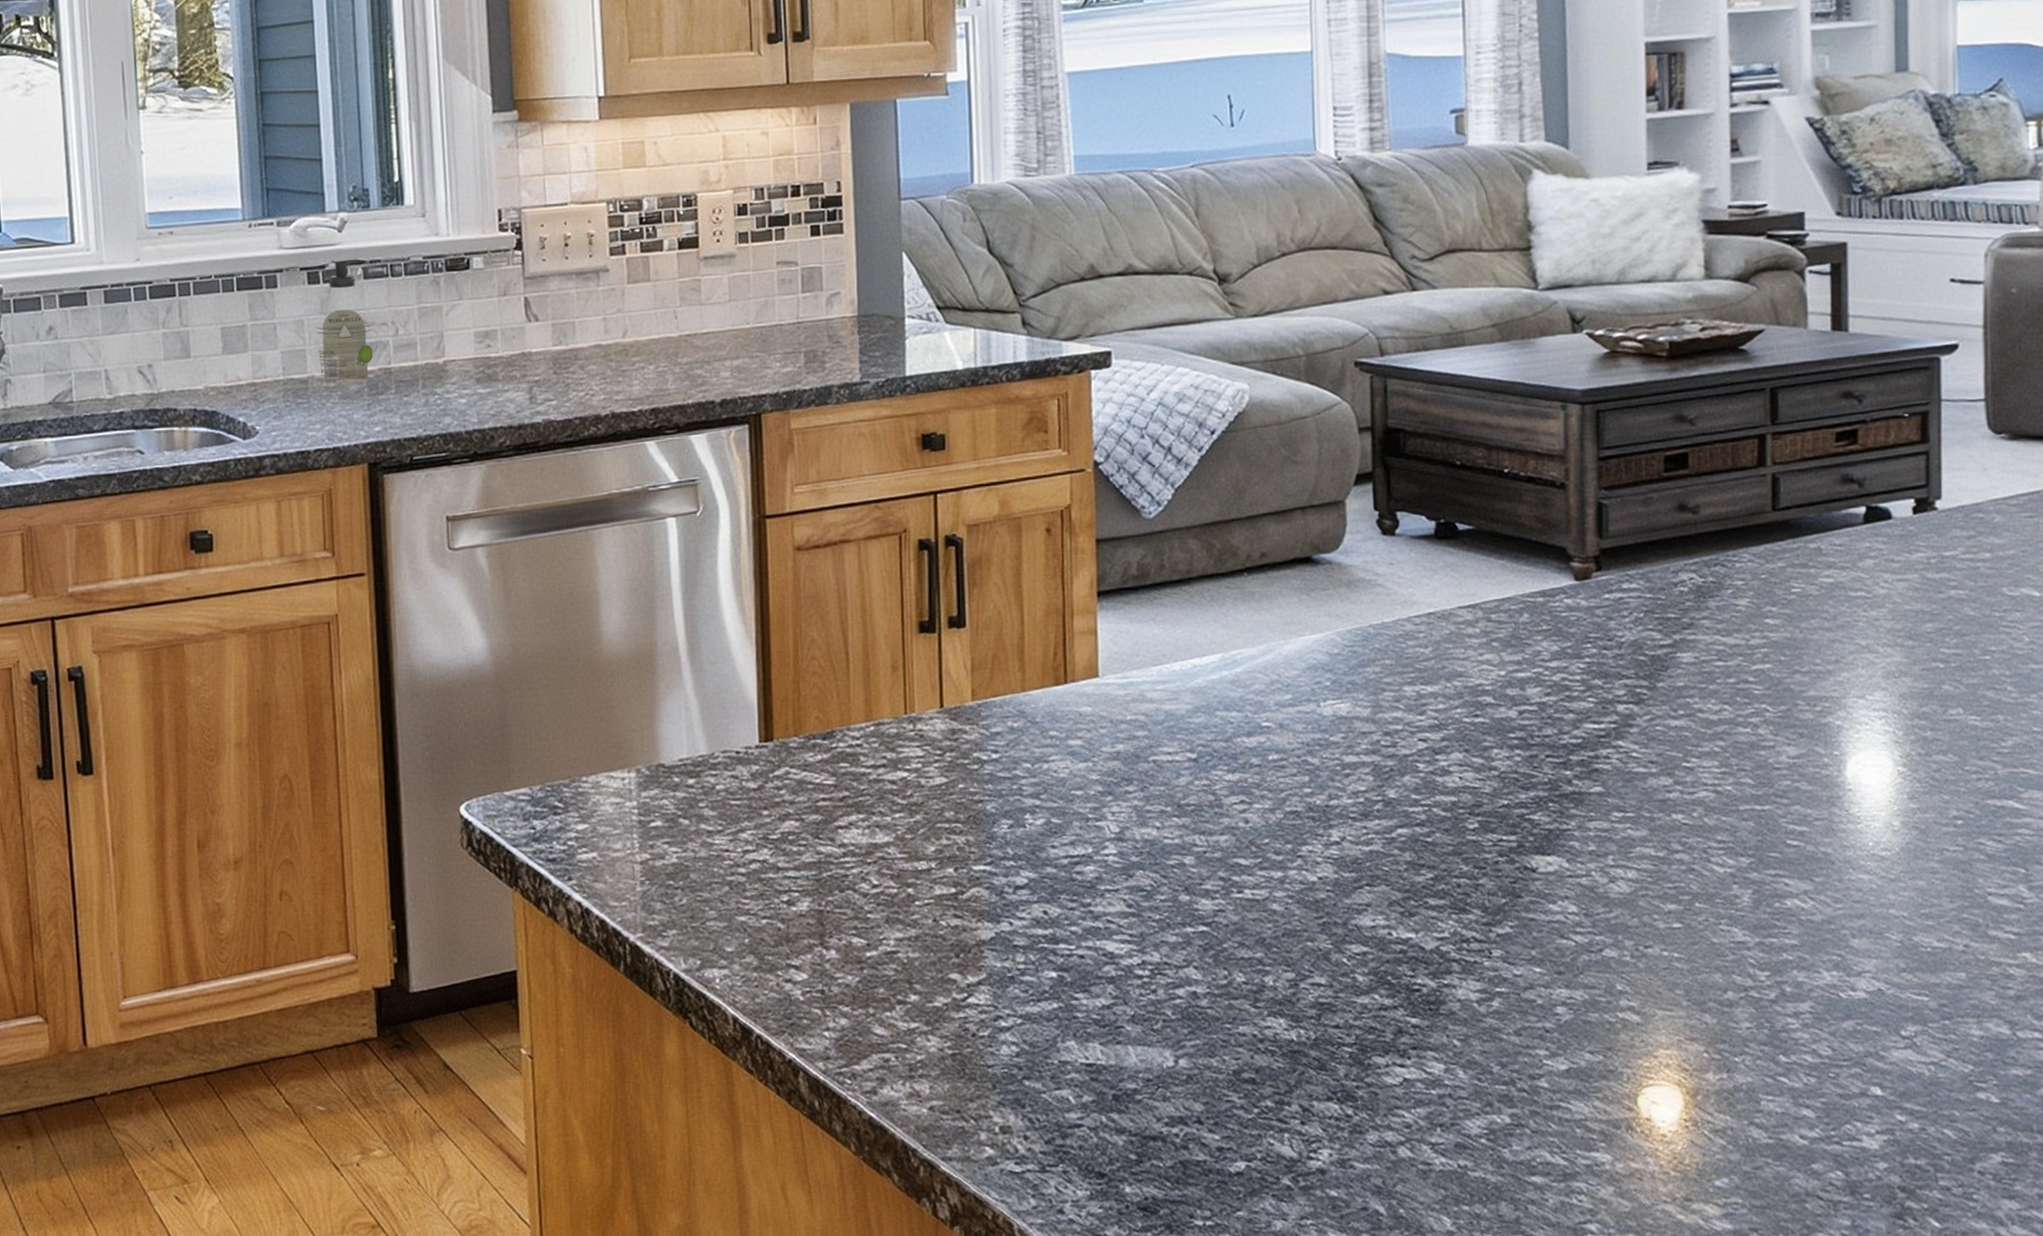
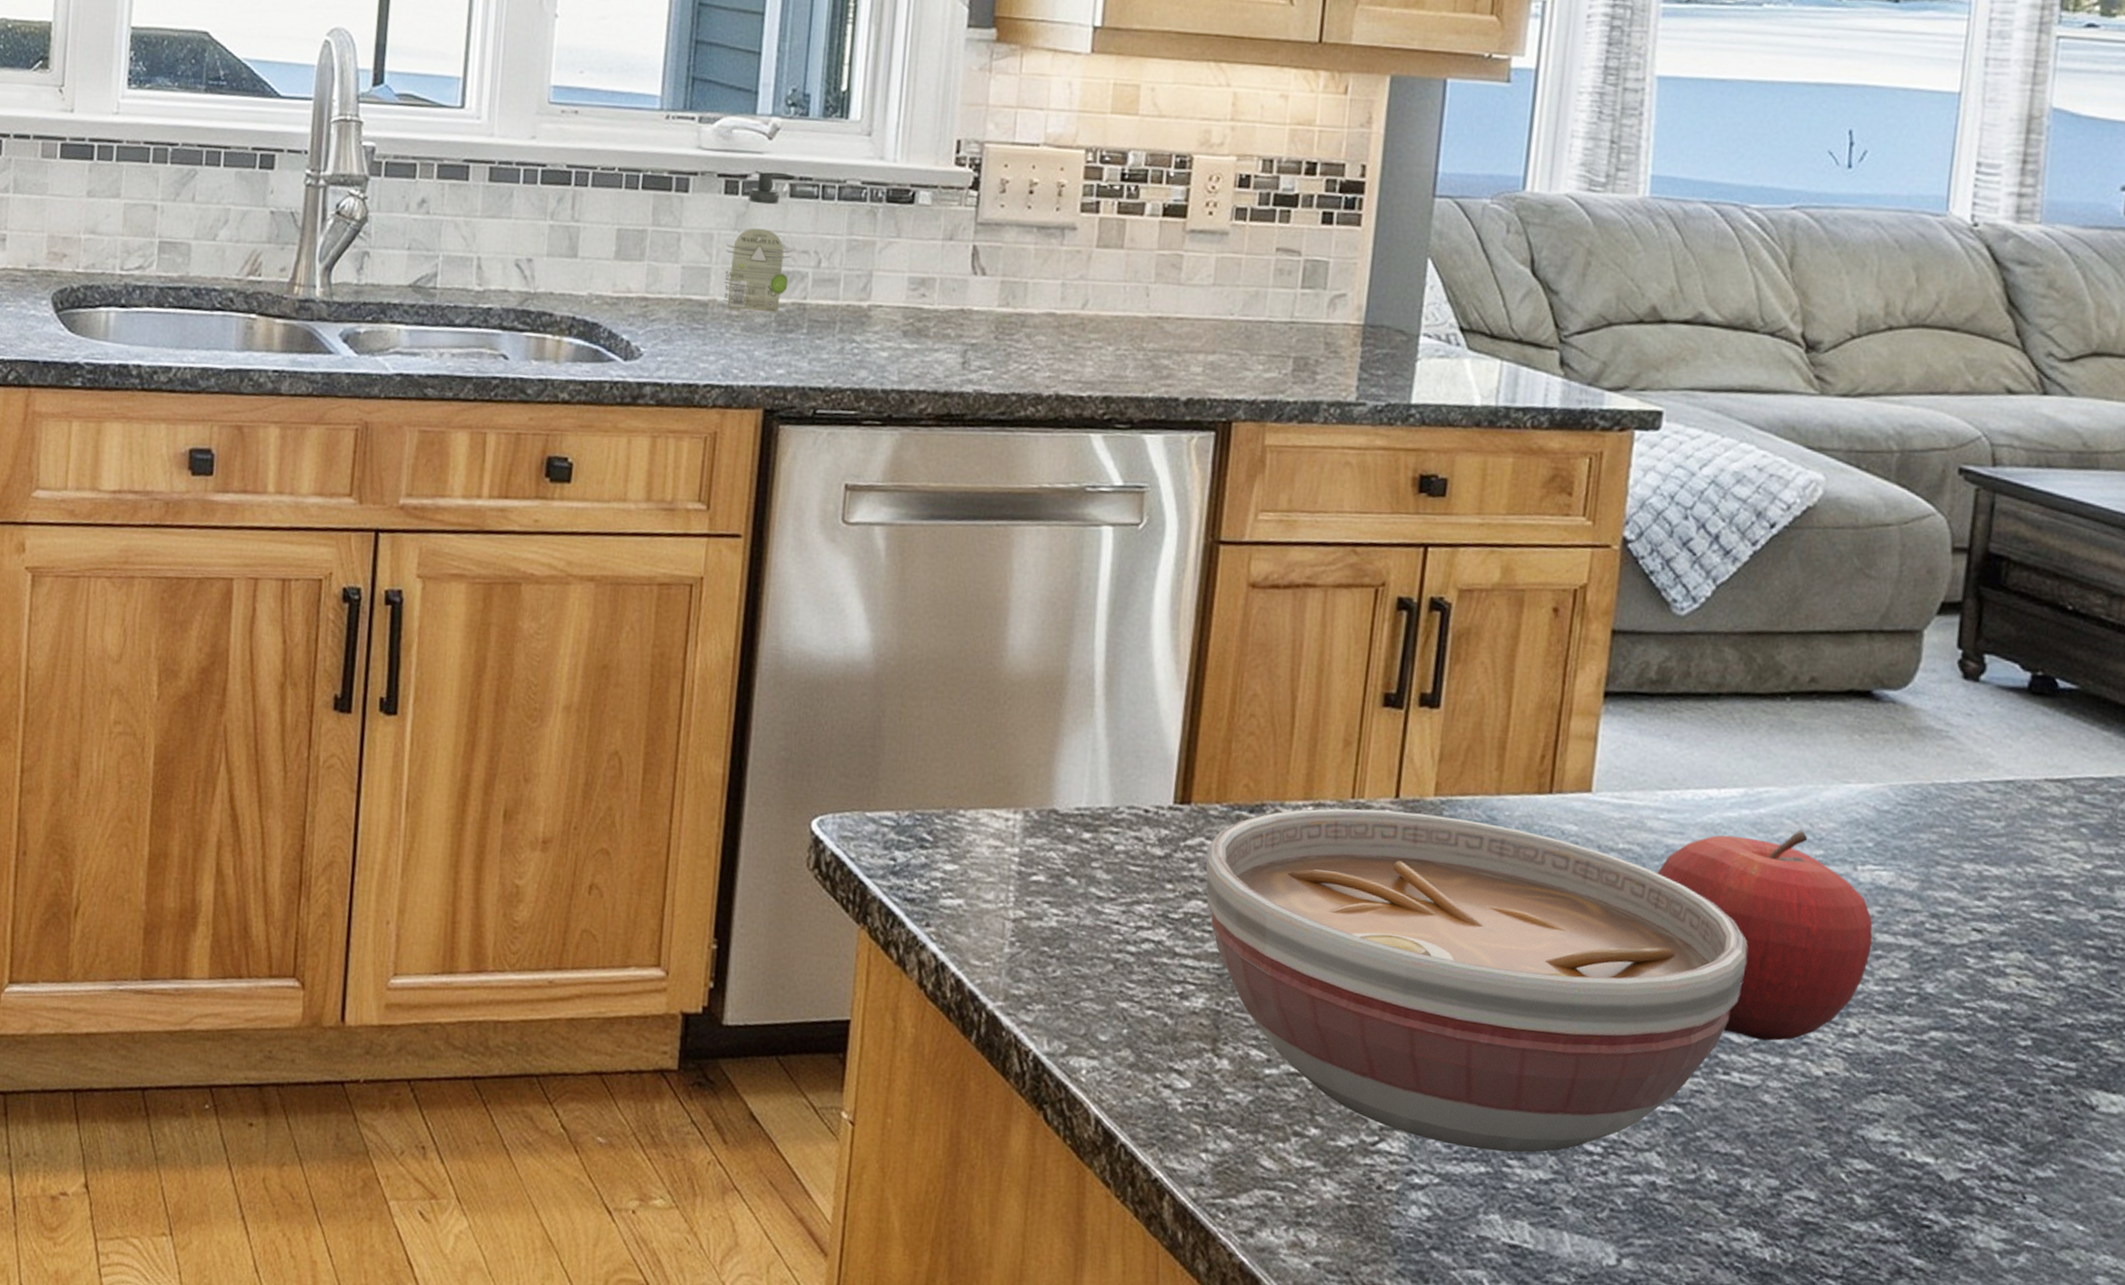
bowl: none [792,716,1243,990] -> present [1205,808,1748,1153]
fruit: none [1161,680,1341,860] -> present [1657,830,1873,1041]

